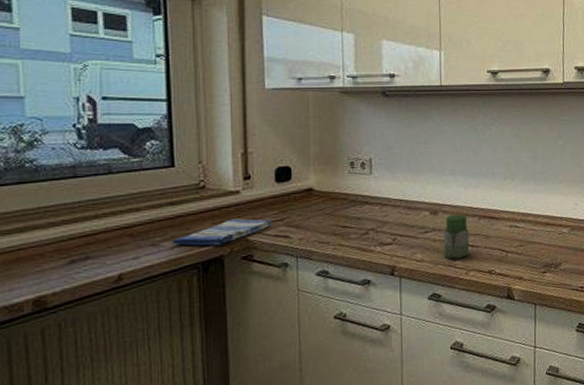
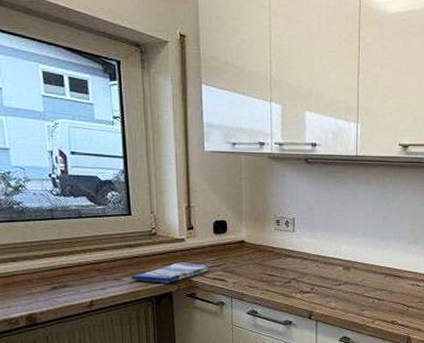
jar: present [443,214,470,259] -> none [354,271,377,309]

